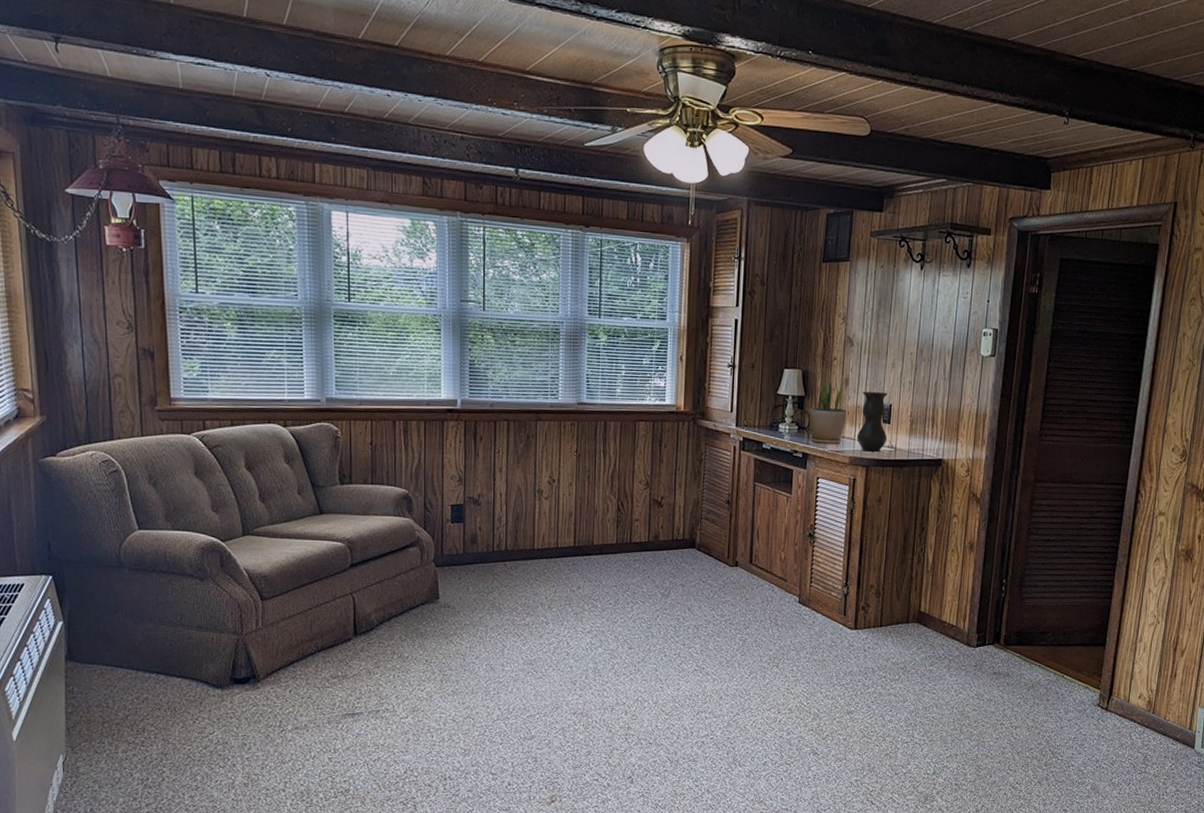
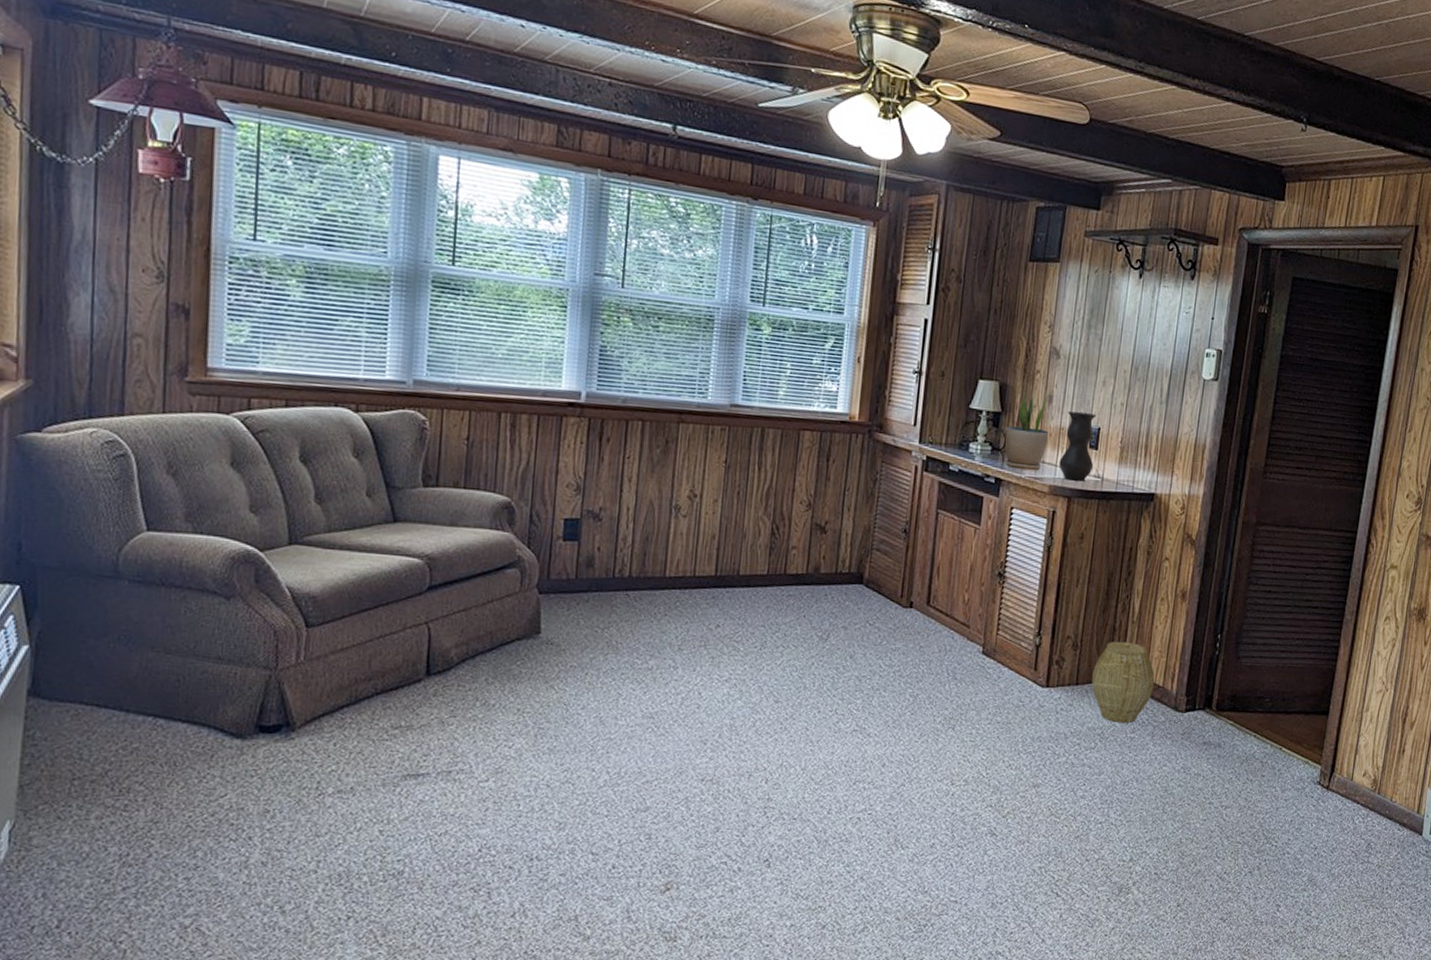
woven basket: none [894,588,949,657] -> present [1091,641,1155,723]

